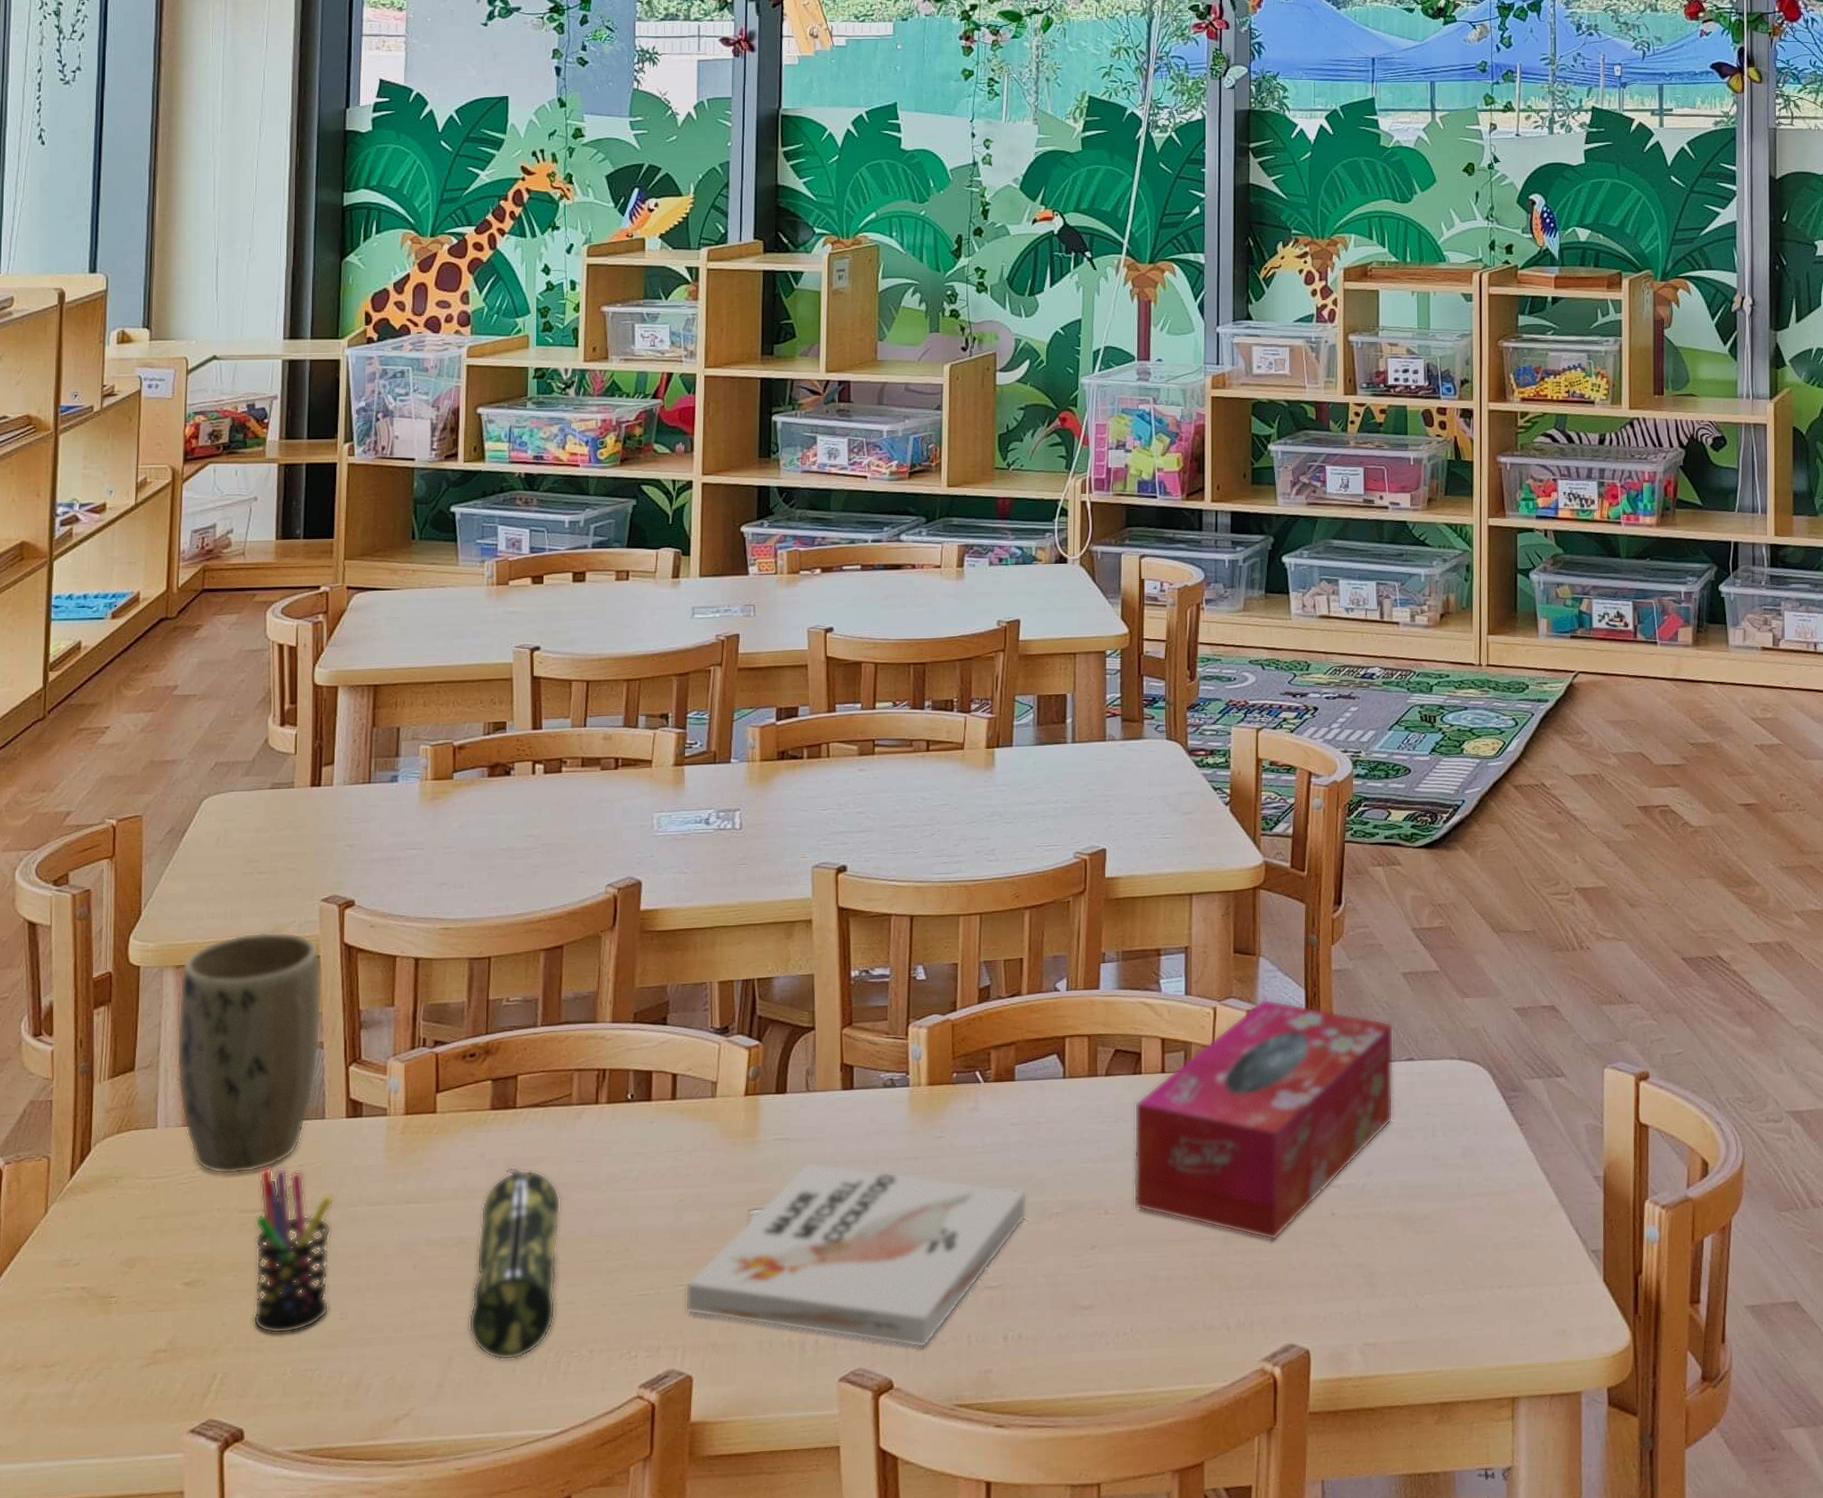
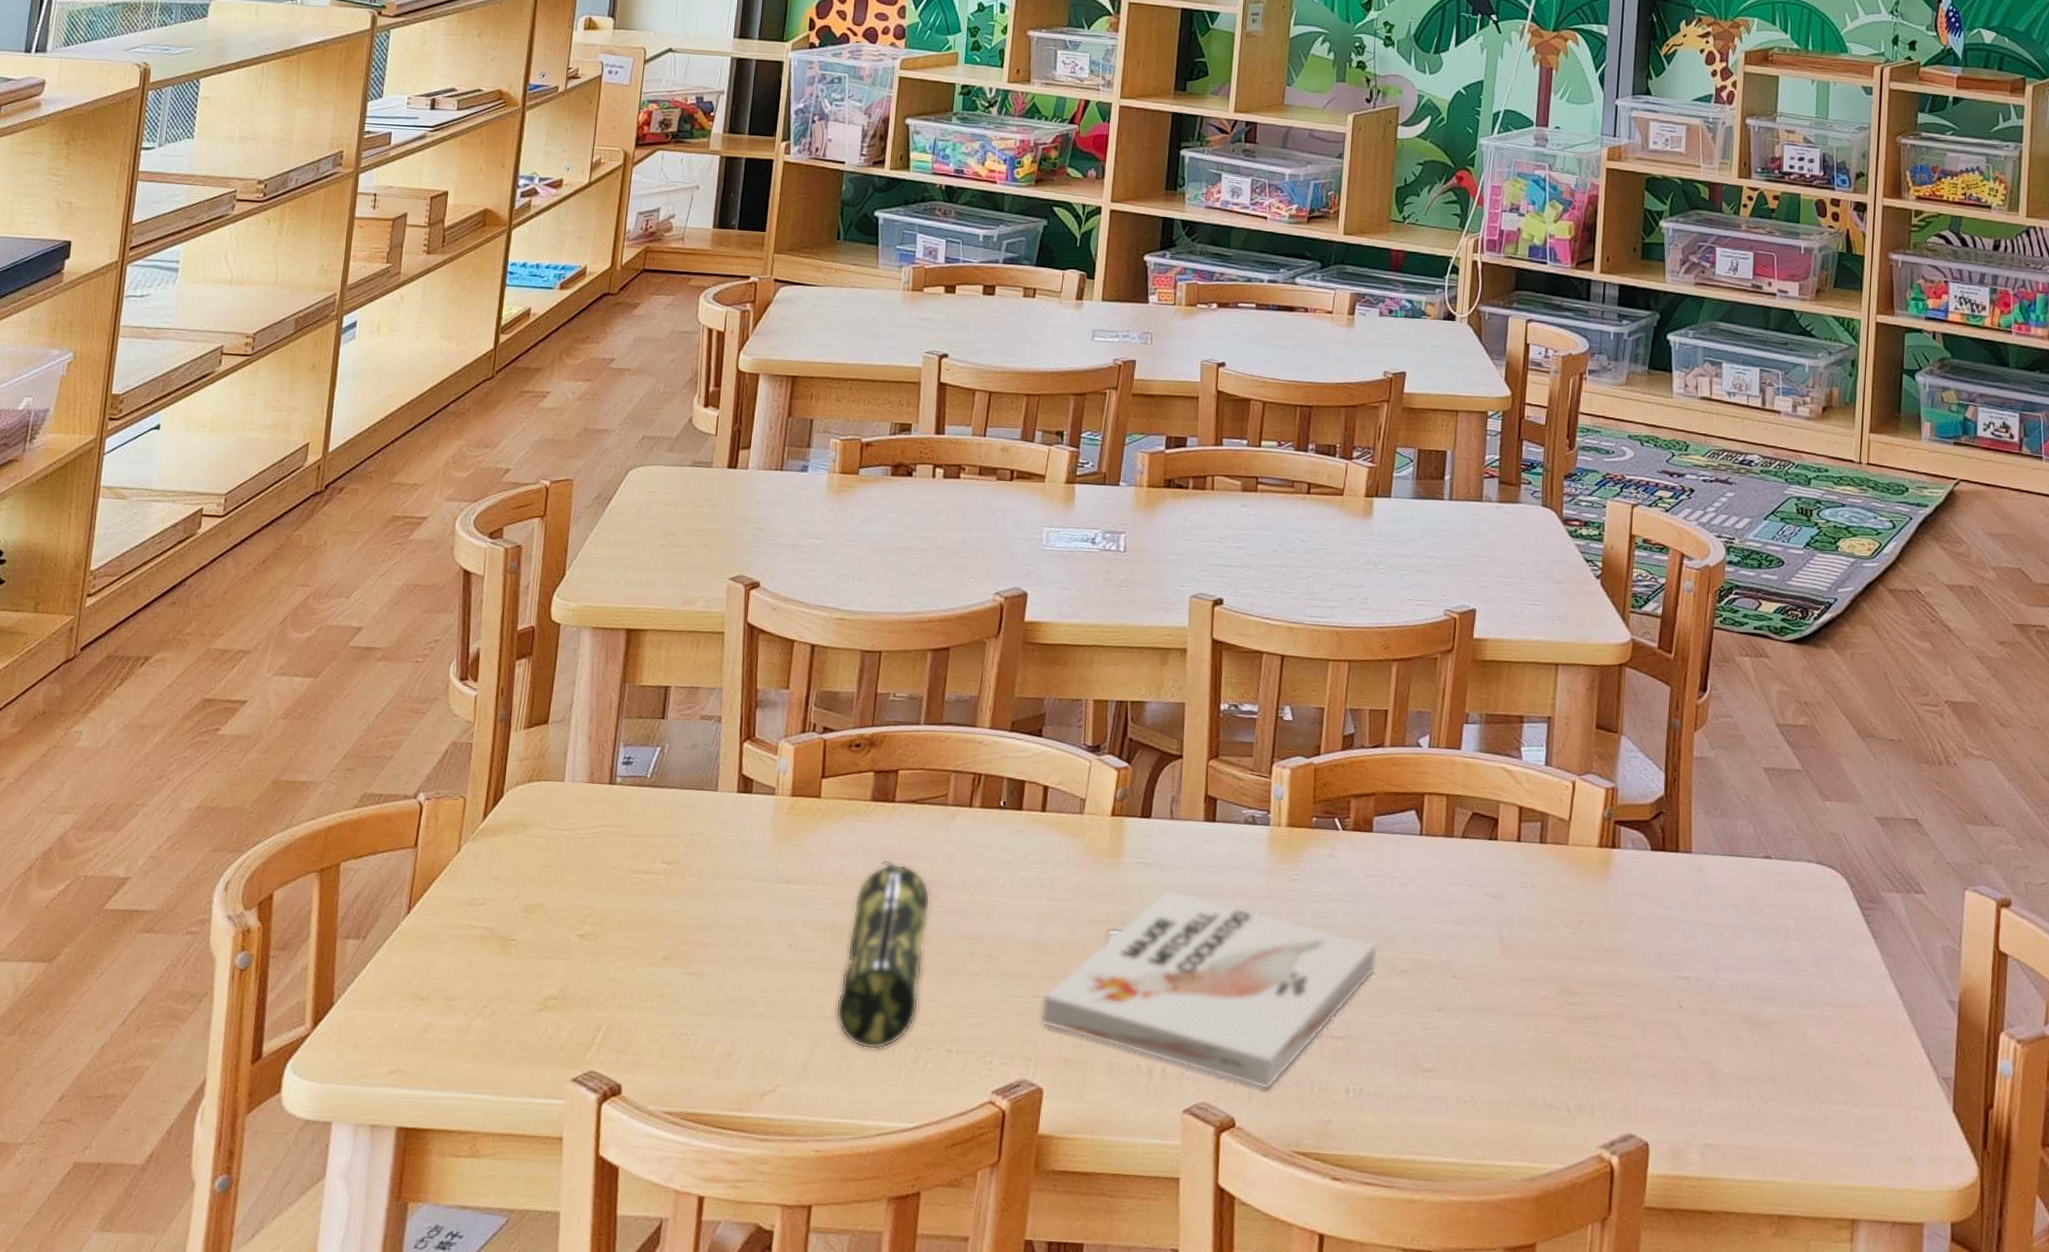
plant pot: present [176,931,322,1175] -> none [586,603,725,836]
pen holder: present [253,1167,334,1334] -> none [638,832,720,997]
tissue box: present [1133,998,1394,1241] -> none [1481,777,1752,1026]

